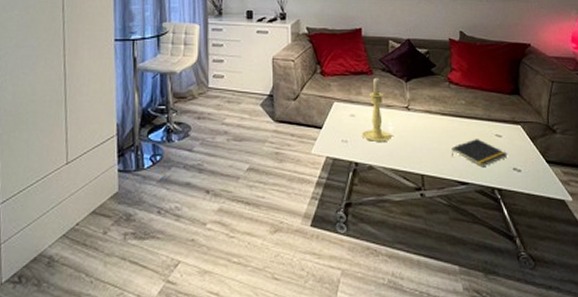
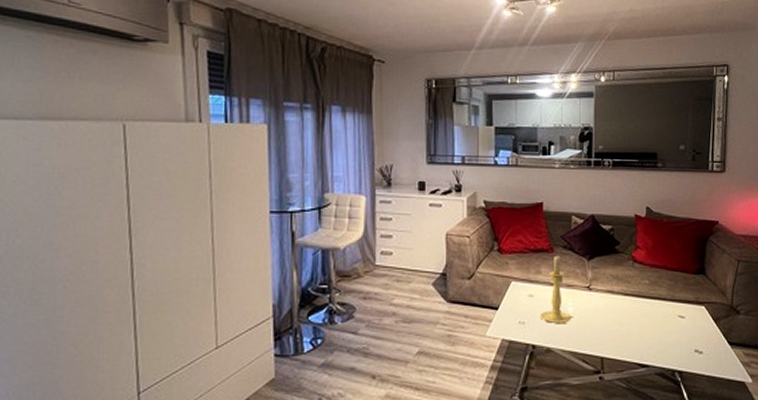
notepad: present [451,139,508,168] -> none [632,320,690,350]

